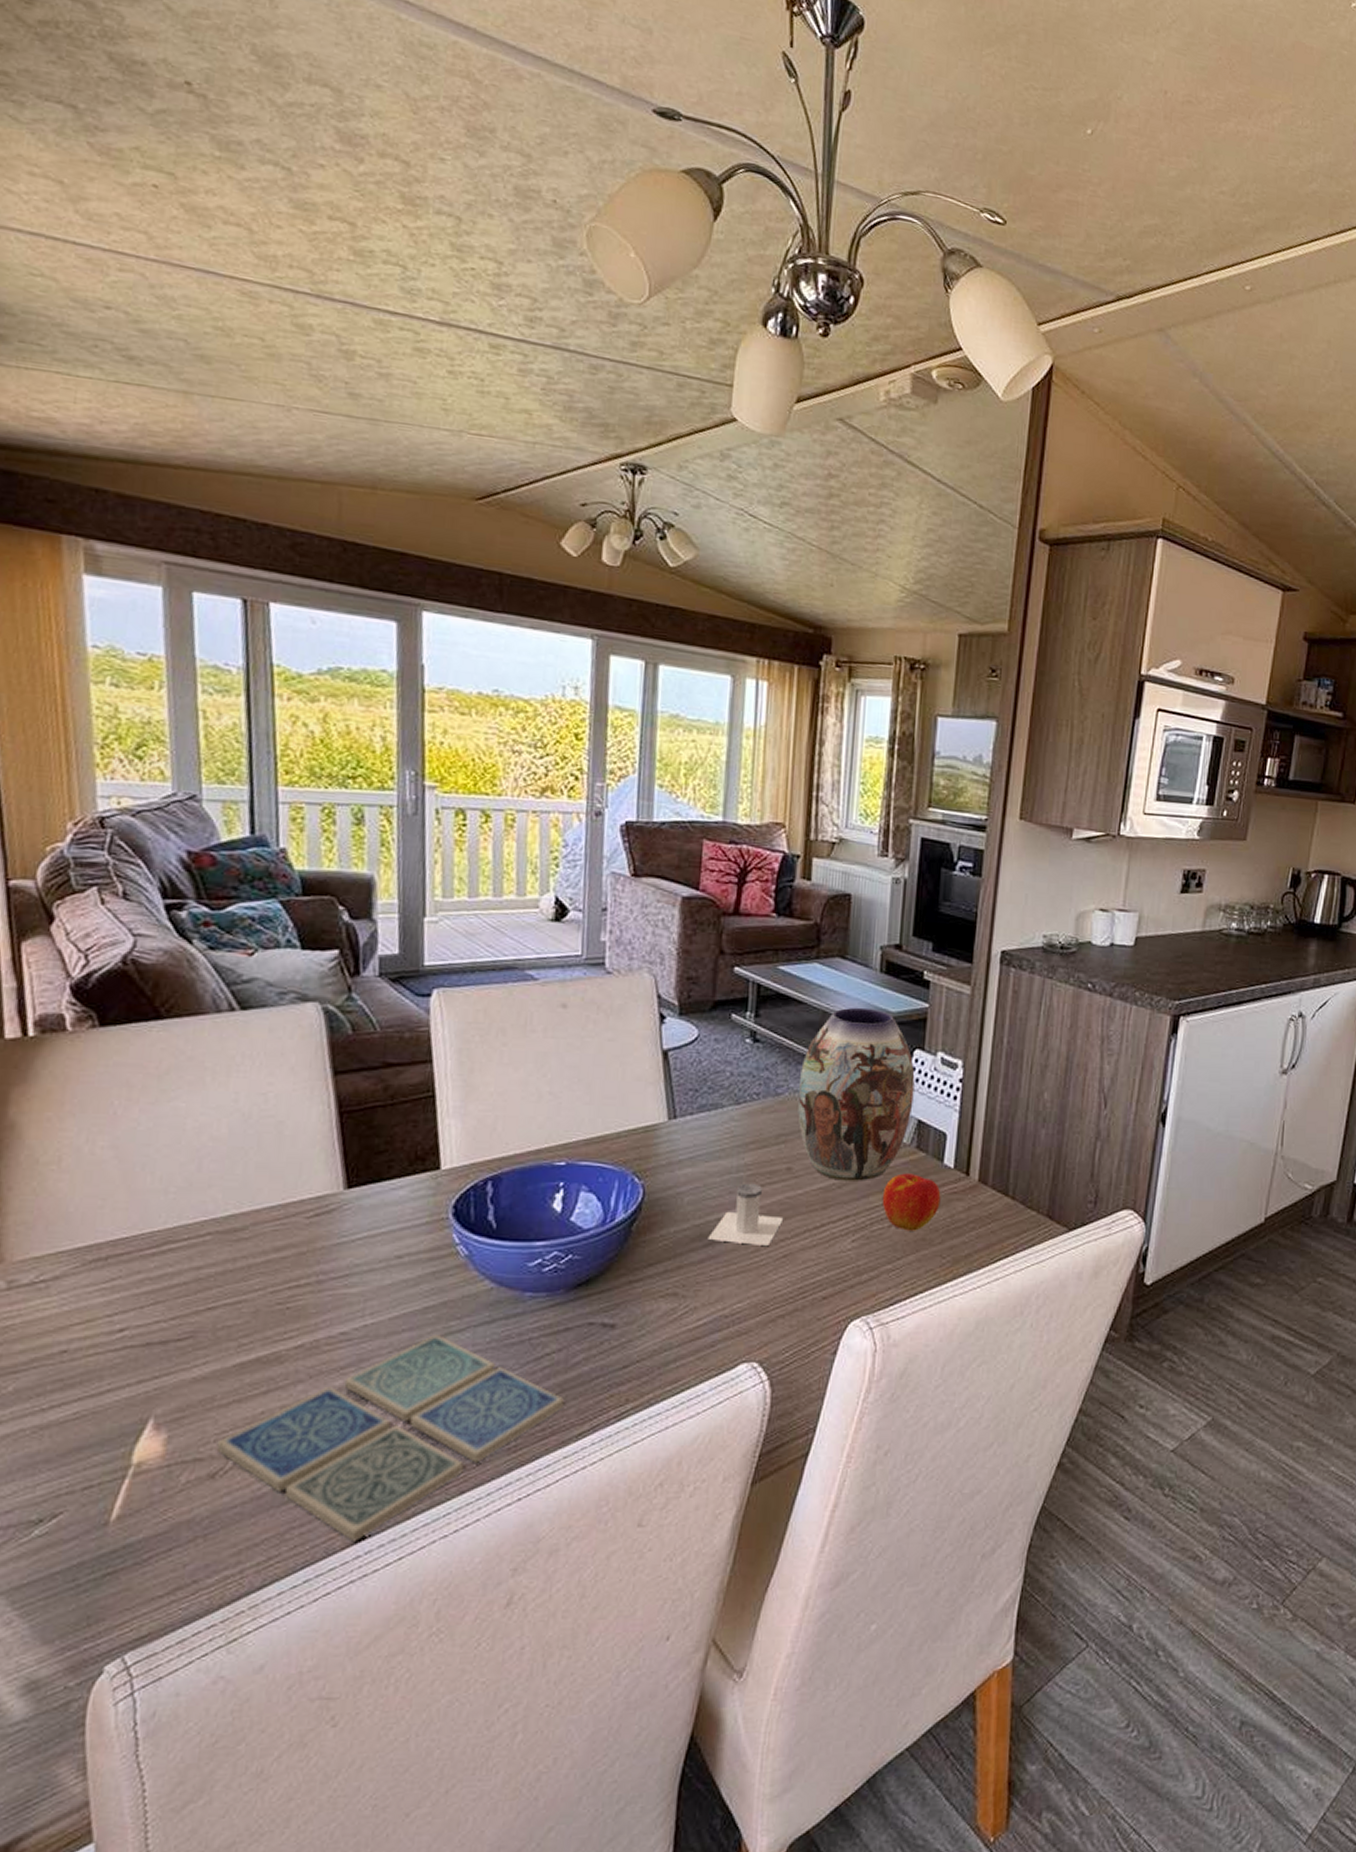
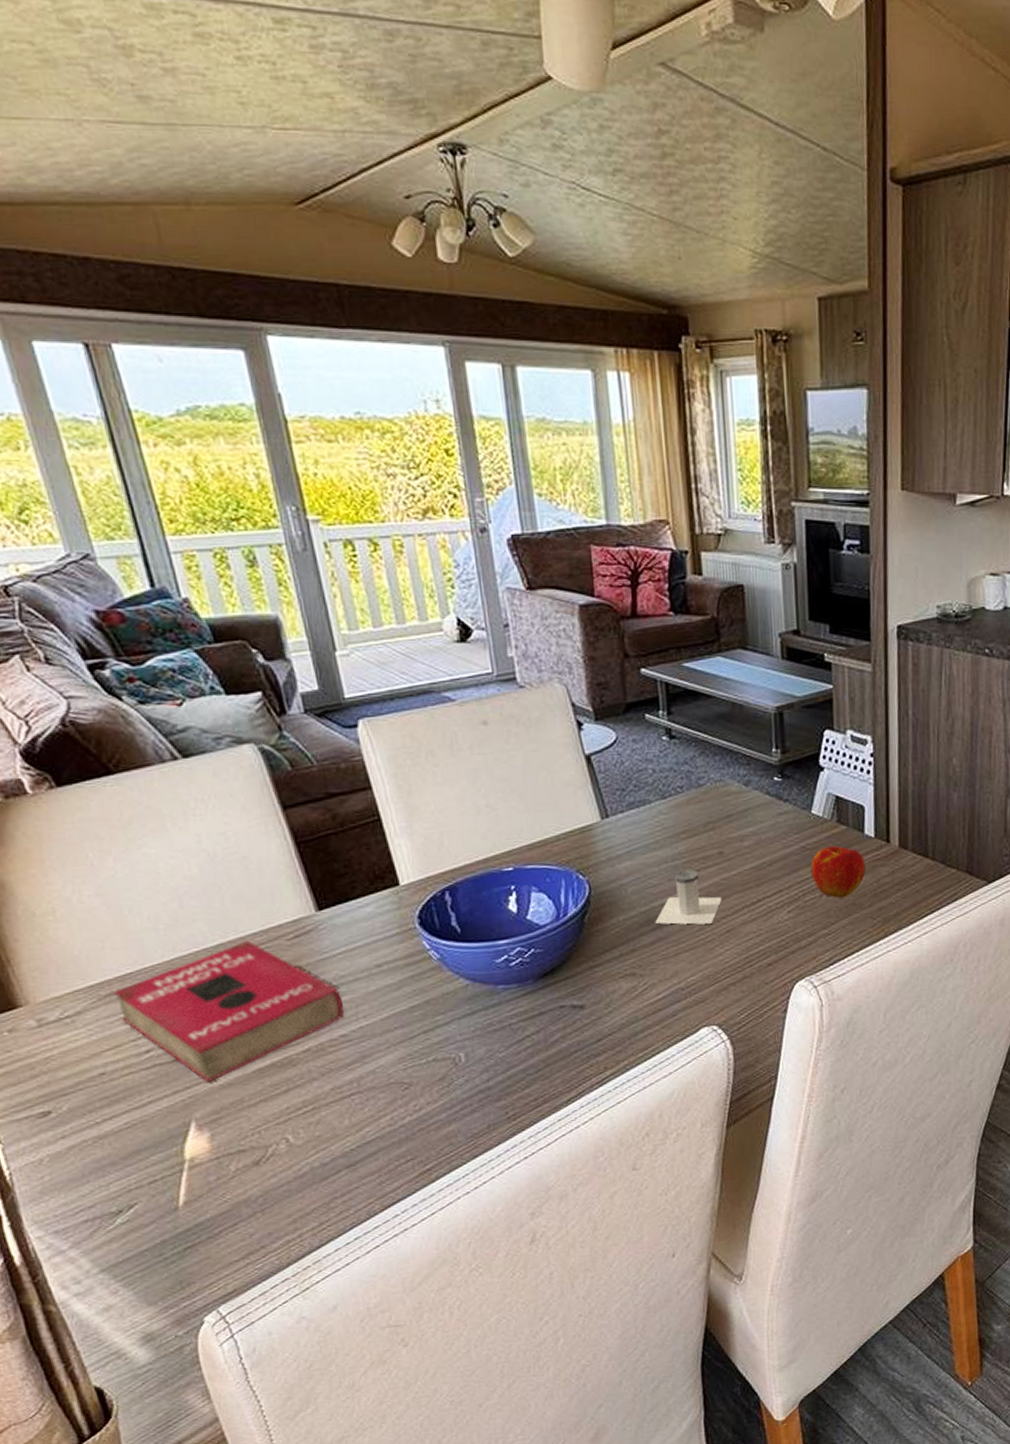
book: none [100,1214,352,1374] -> present [113,940,344,1083]
drink coaster: present [216,1333,565,1542] -> none [254,1028,551,1205]
vase: present [797,1007,915,1181] -> none [718,695,829,859]

